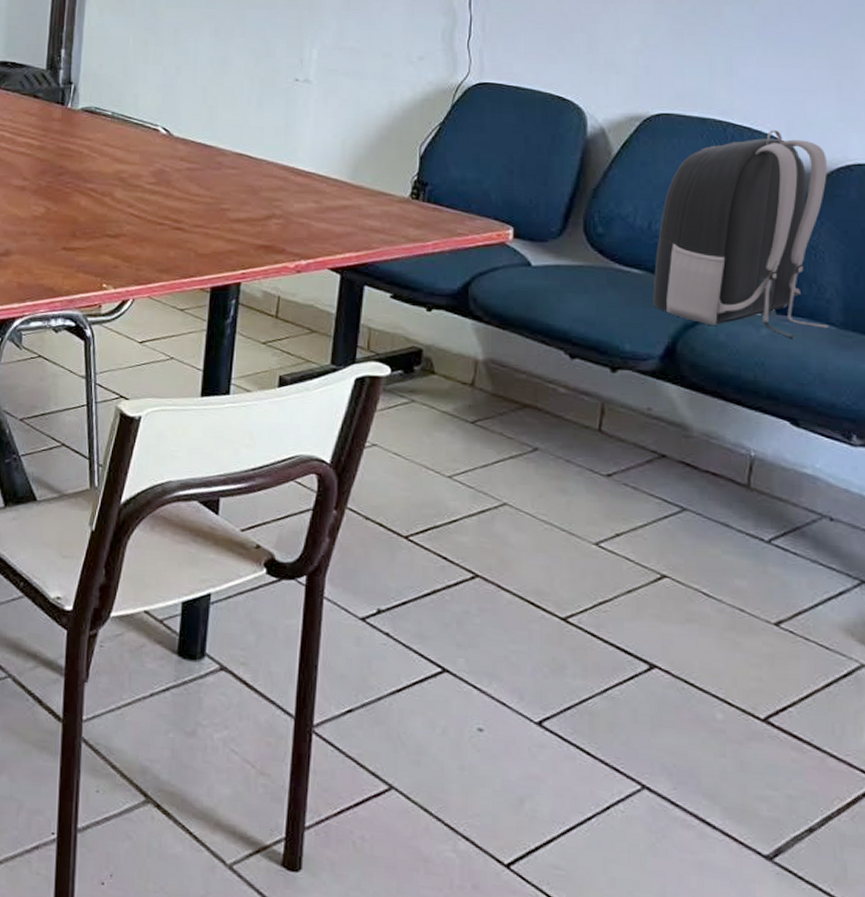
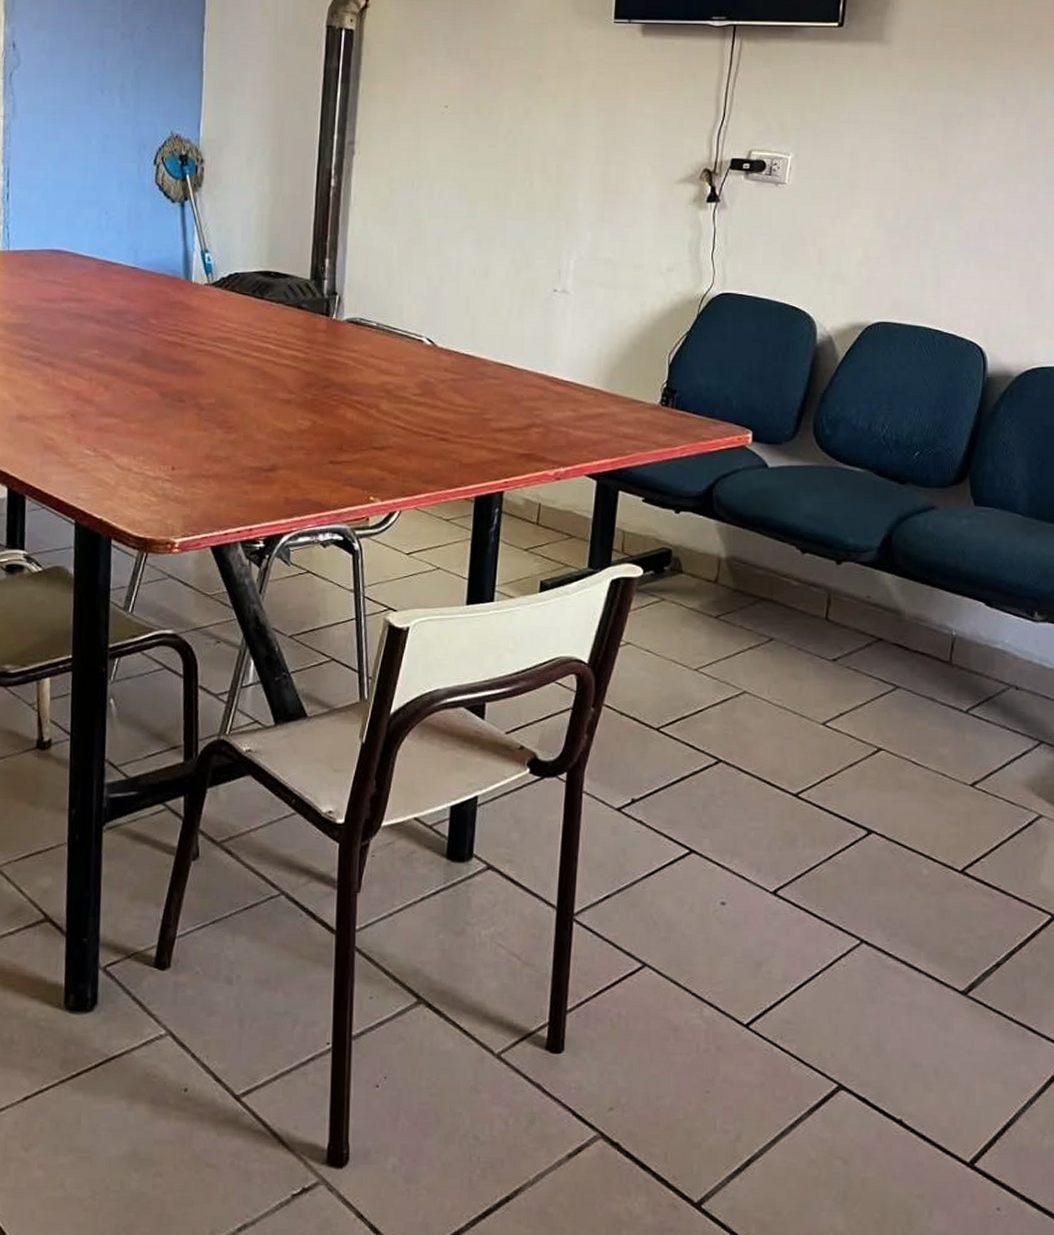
backpack: present [653,130,828,338] -> none [872,336,1017,527]

